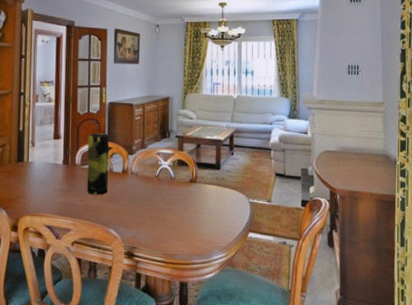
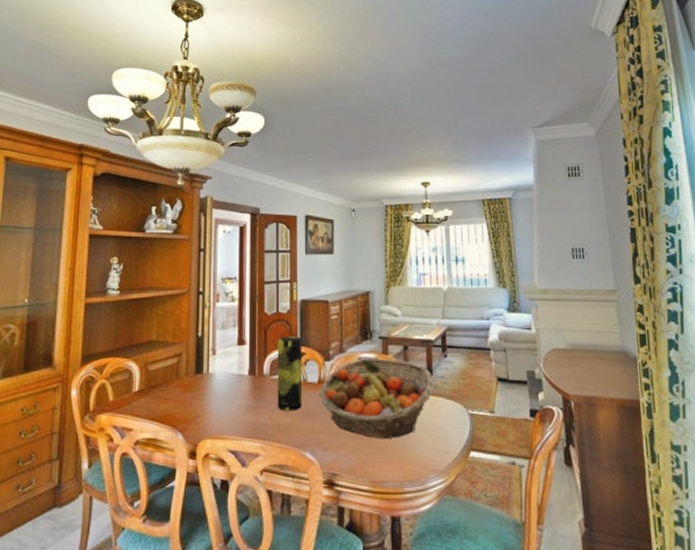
fruit basket: none [122,153,222,220] -> present [319,358,434,438]

